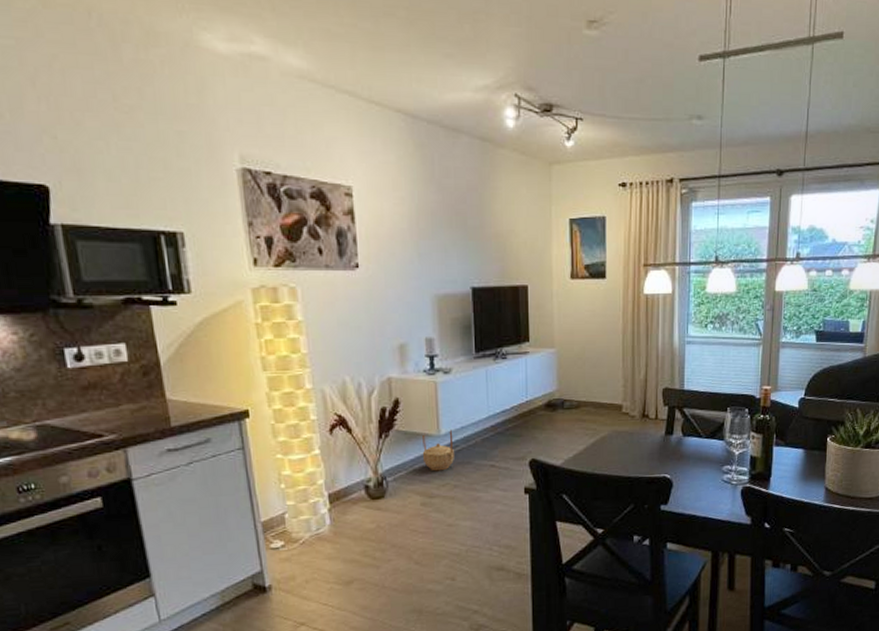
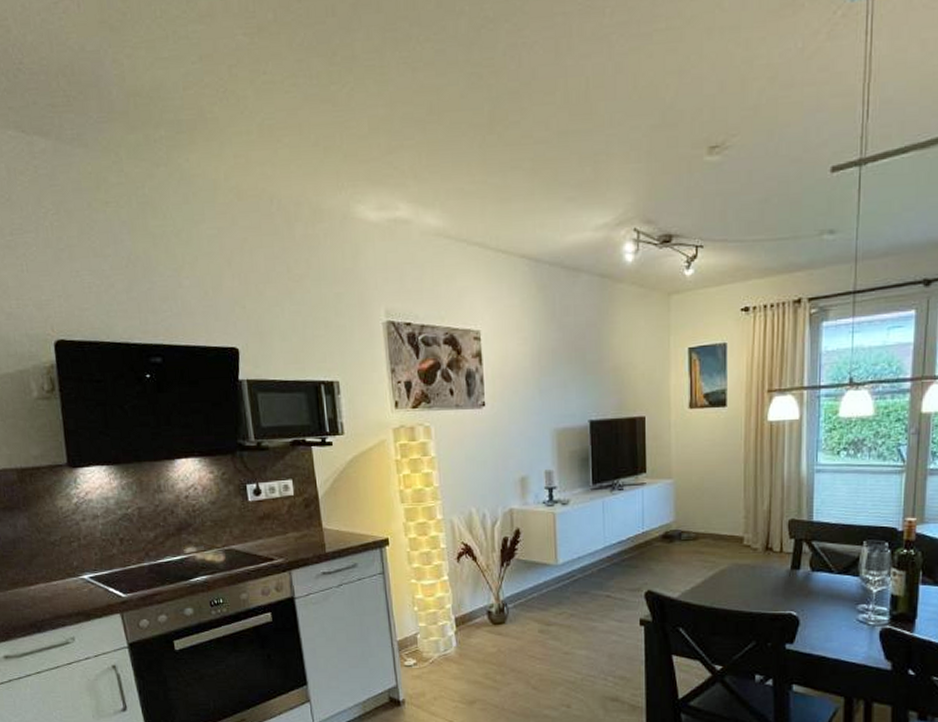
basket: present [422,429,454,471] -> none [540,559,571,600]

